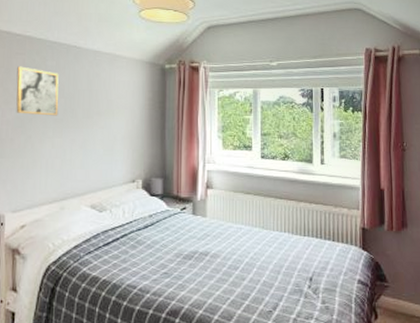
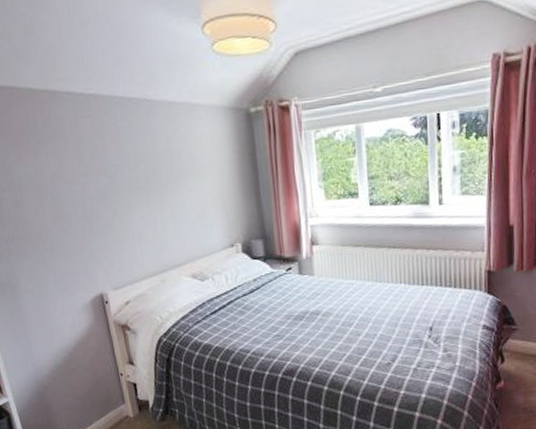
wall art: present [16,66,59,116] -> none [87,131,141,186]

